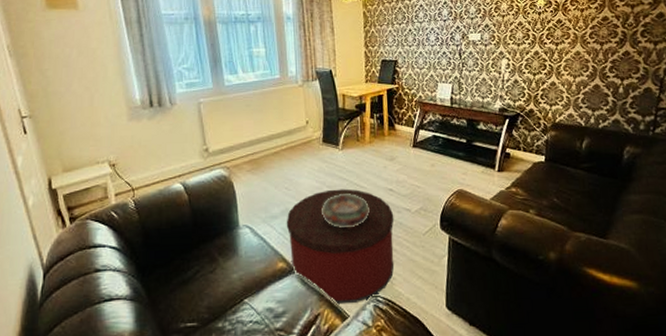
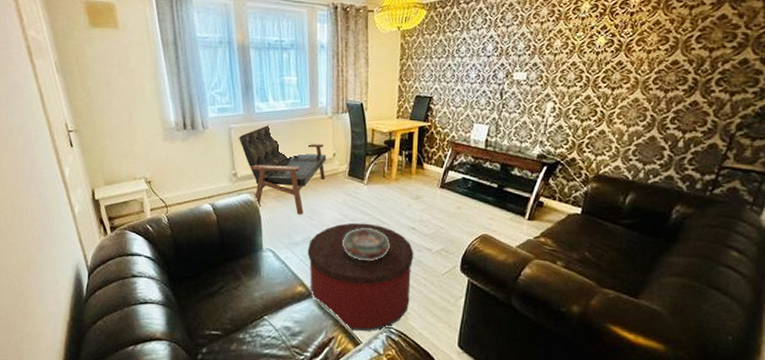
bench: none [209,96,301,186] -> present [239,124,327,215]

